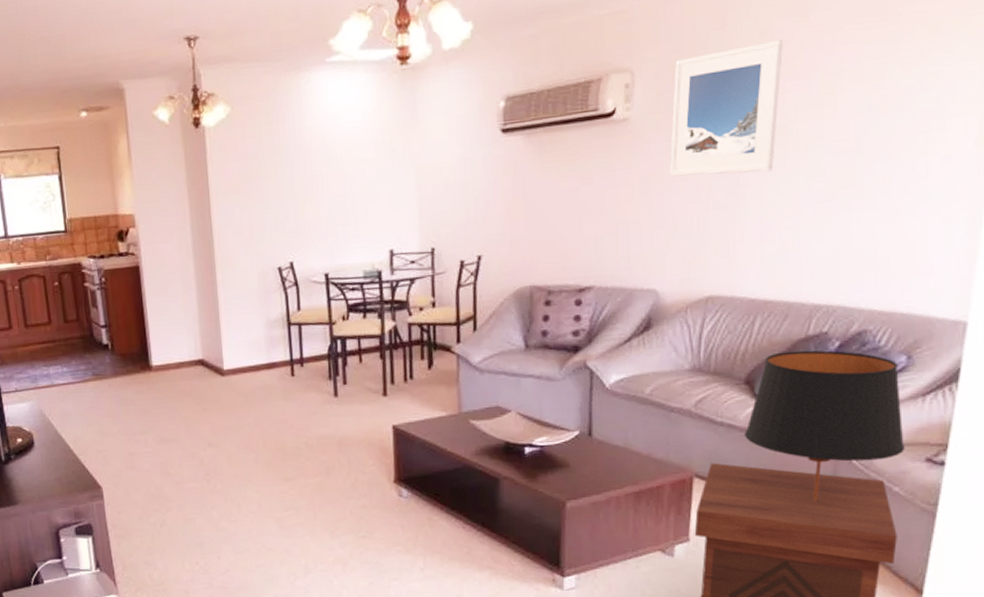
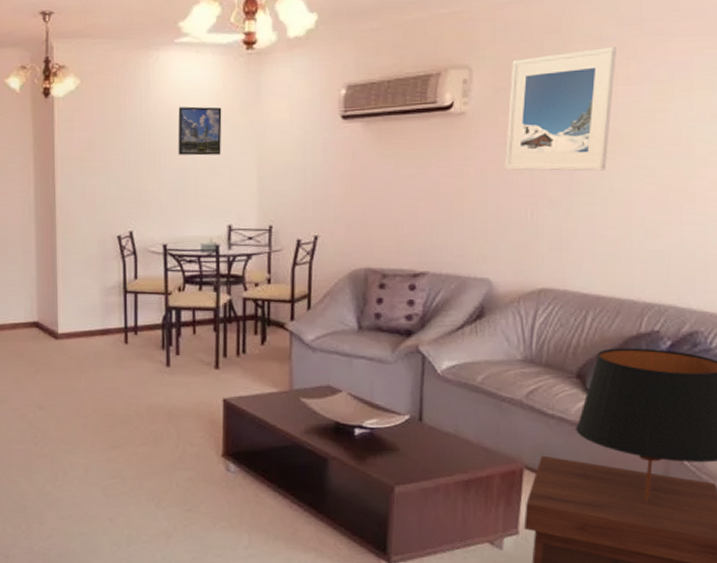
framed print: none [333,128,380,181] -> present [178,106,222,156]

